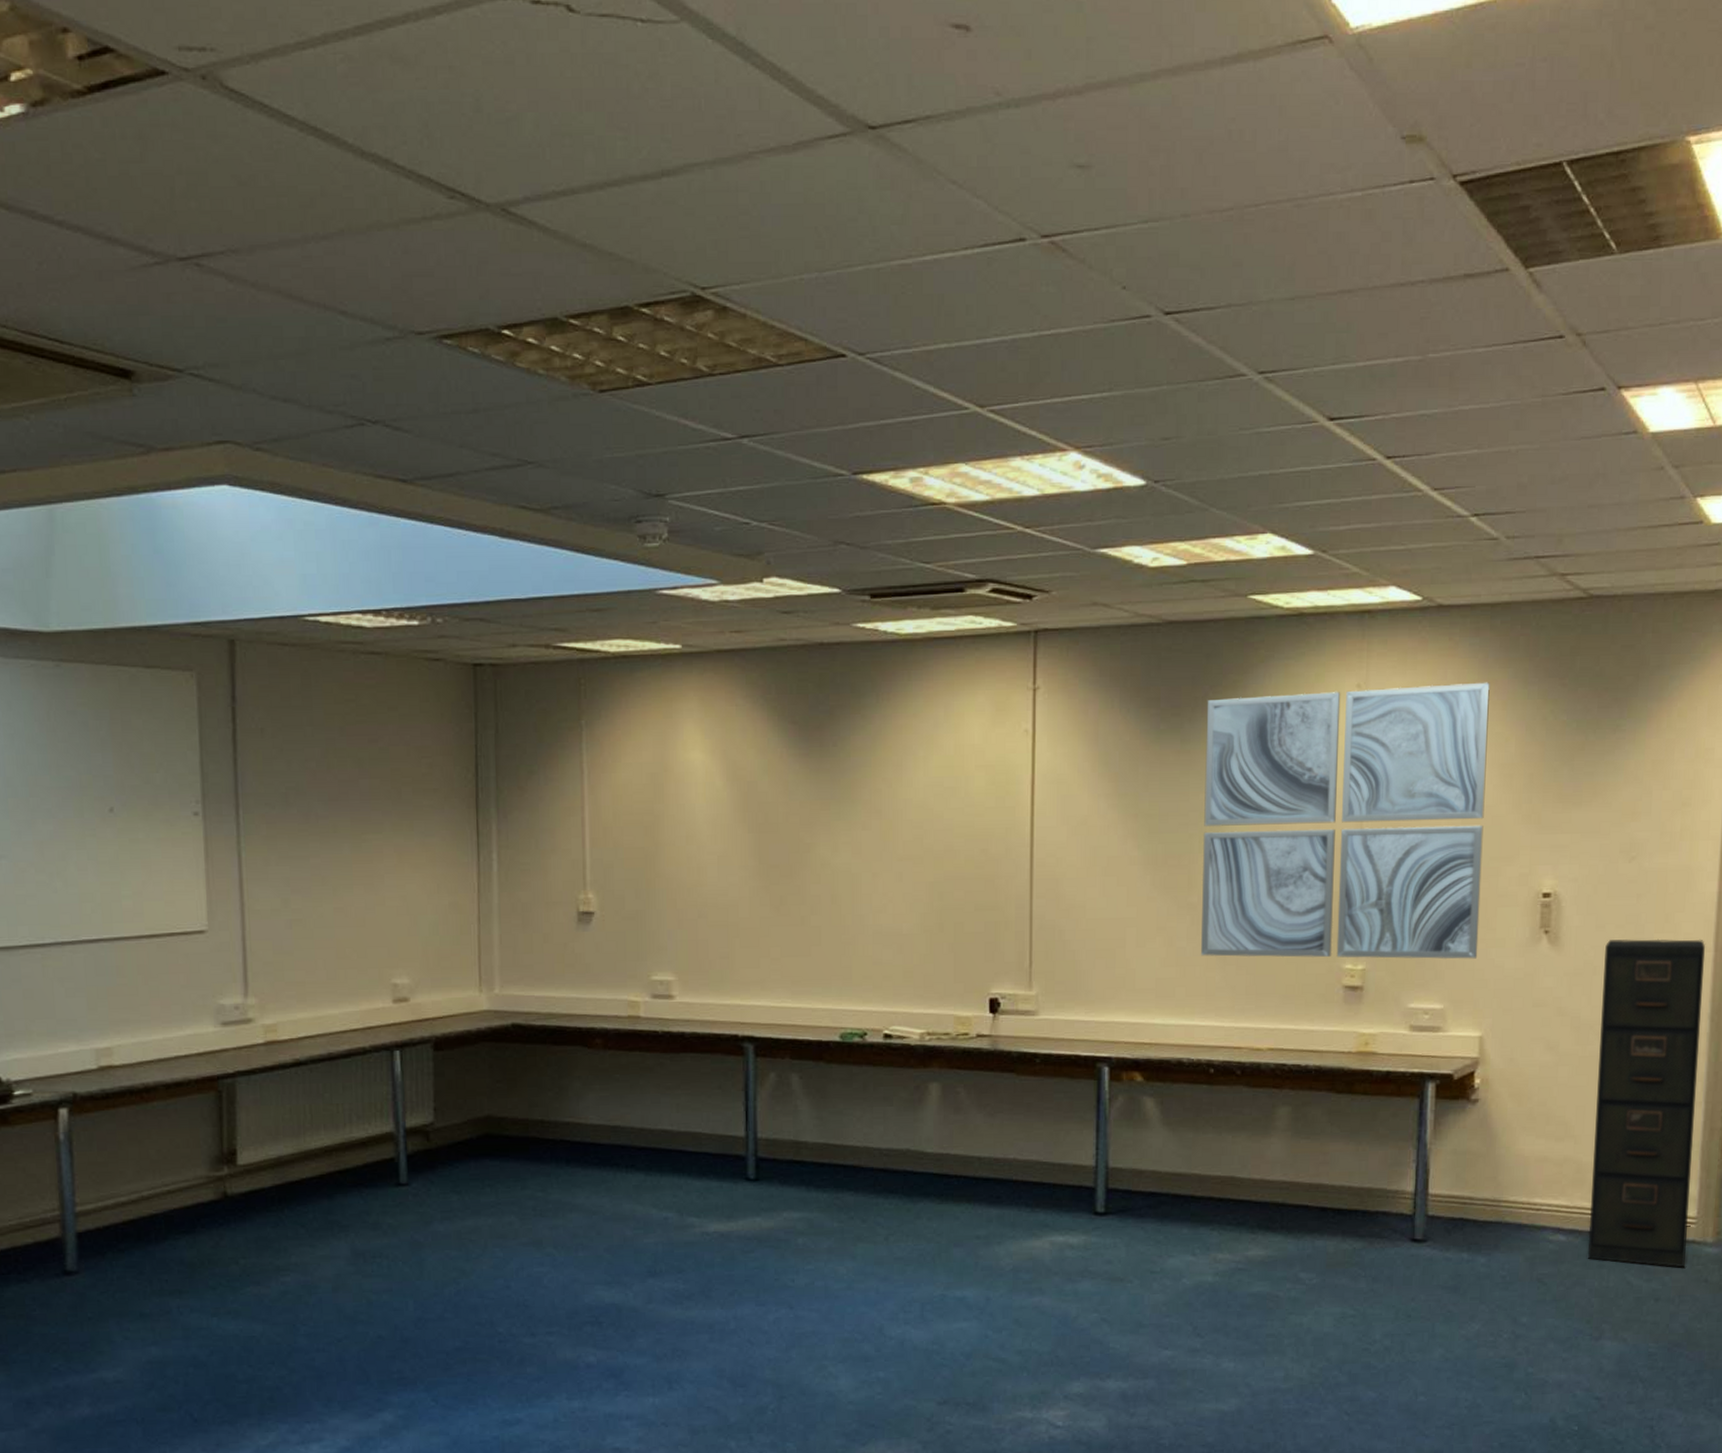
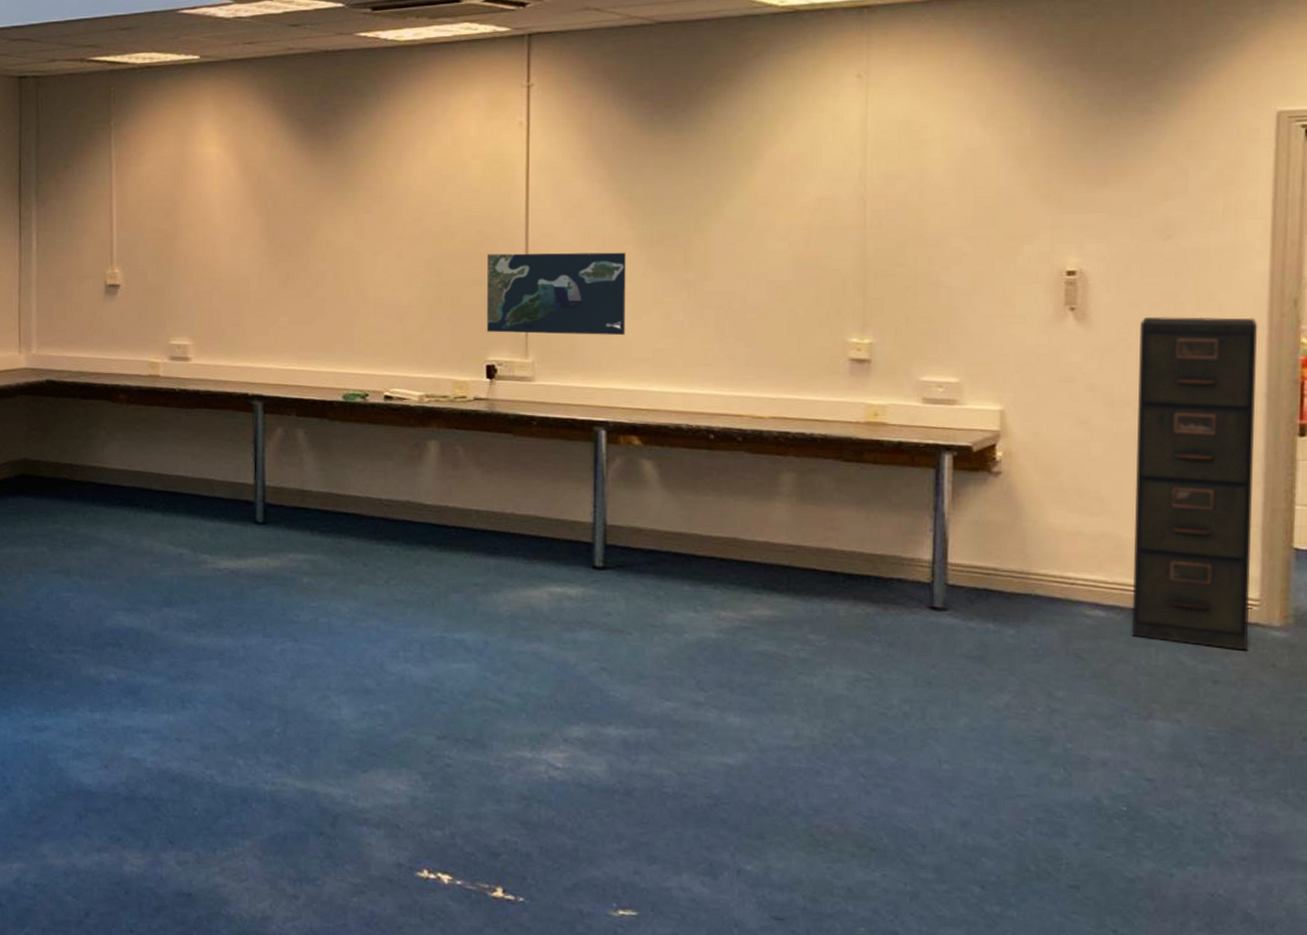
map: none [989,874,1135,965] -> present [486,252,631,336]
wall art: present [1201,682,1490,959] -> none [698,69,1001,335]

